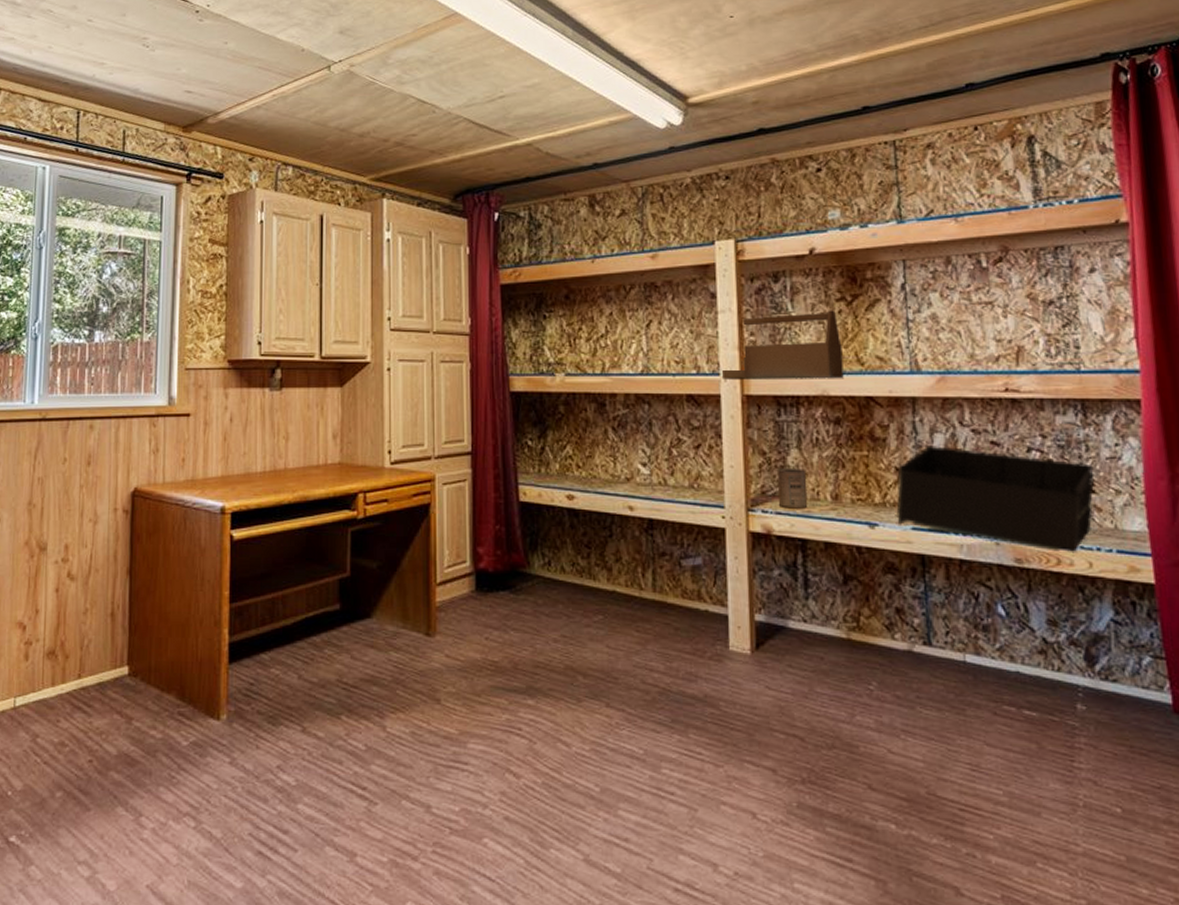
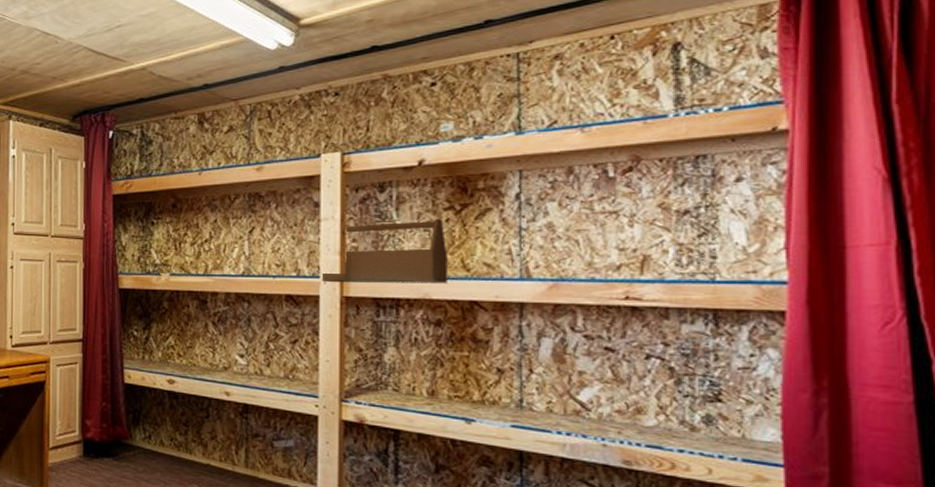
paint can: present [778,467,808,509] -> none [372,363,403,403]
storage bin: present [896,446,1094,554] -> none [495,349,722,460]

